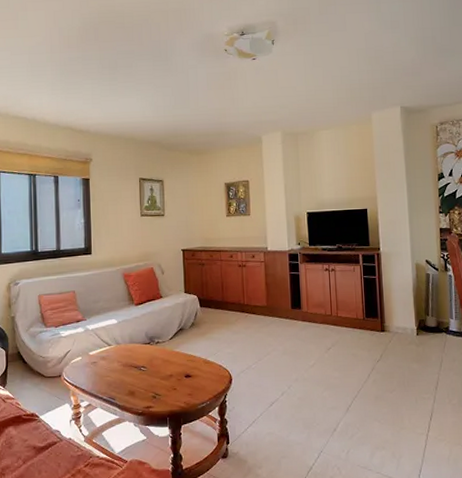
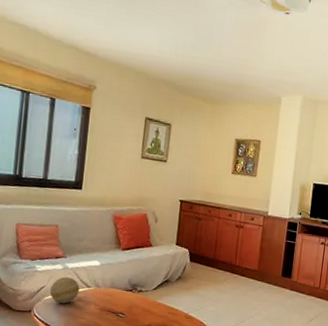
decorative ball: none [76,339,102,365] -> present [50,277,80,304]

